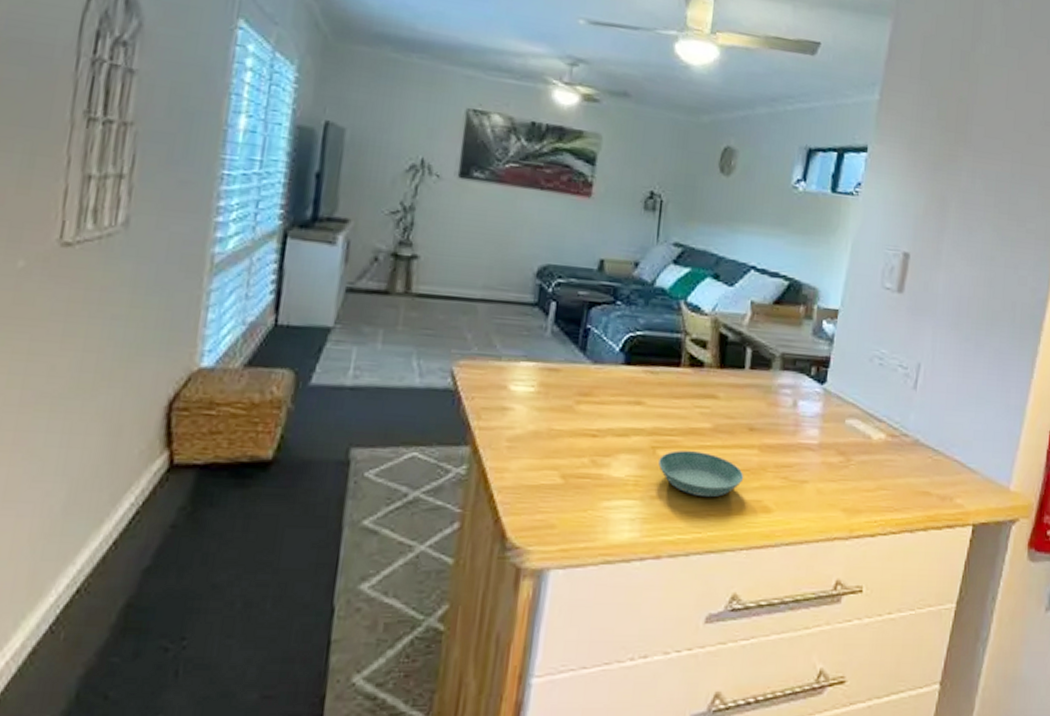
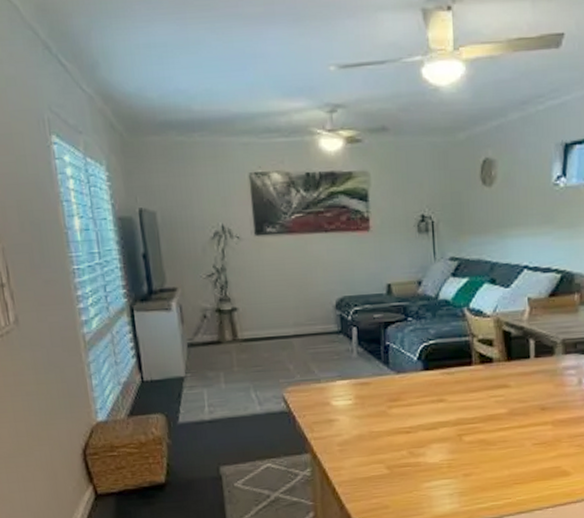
saucer: present [658,450,744,498] -> none [466,433,542,470]

